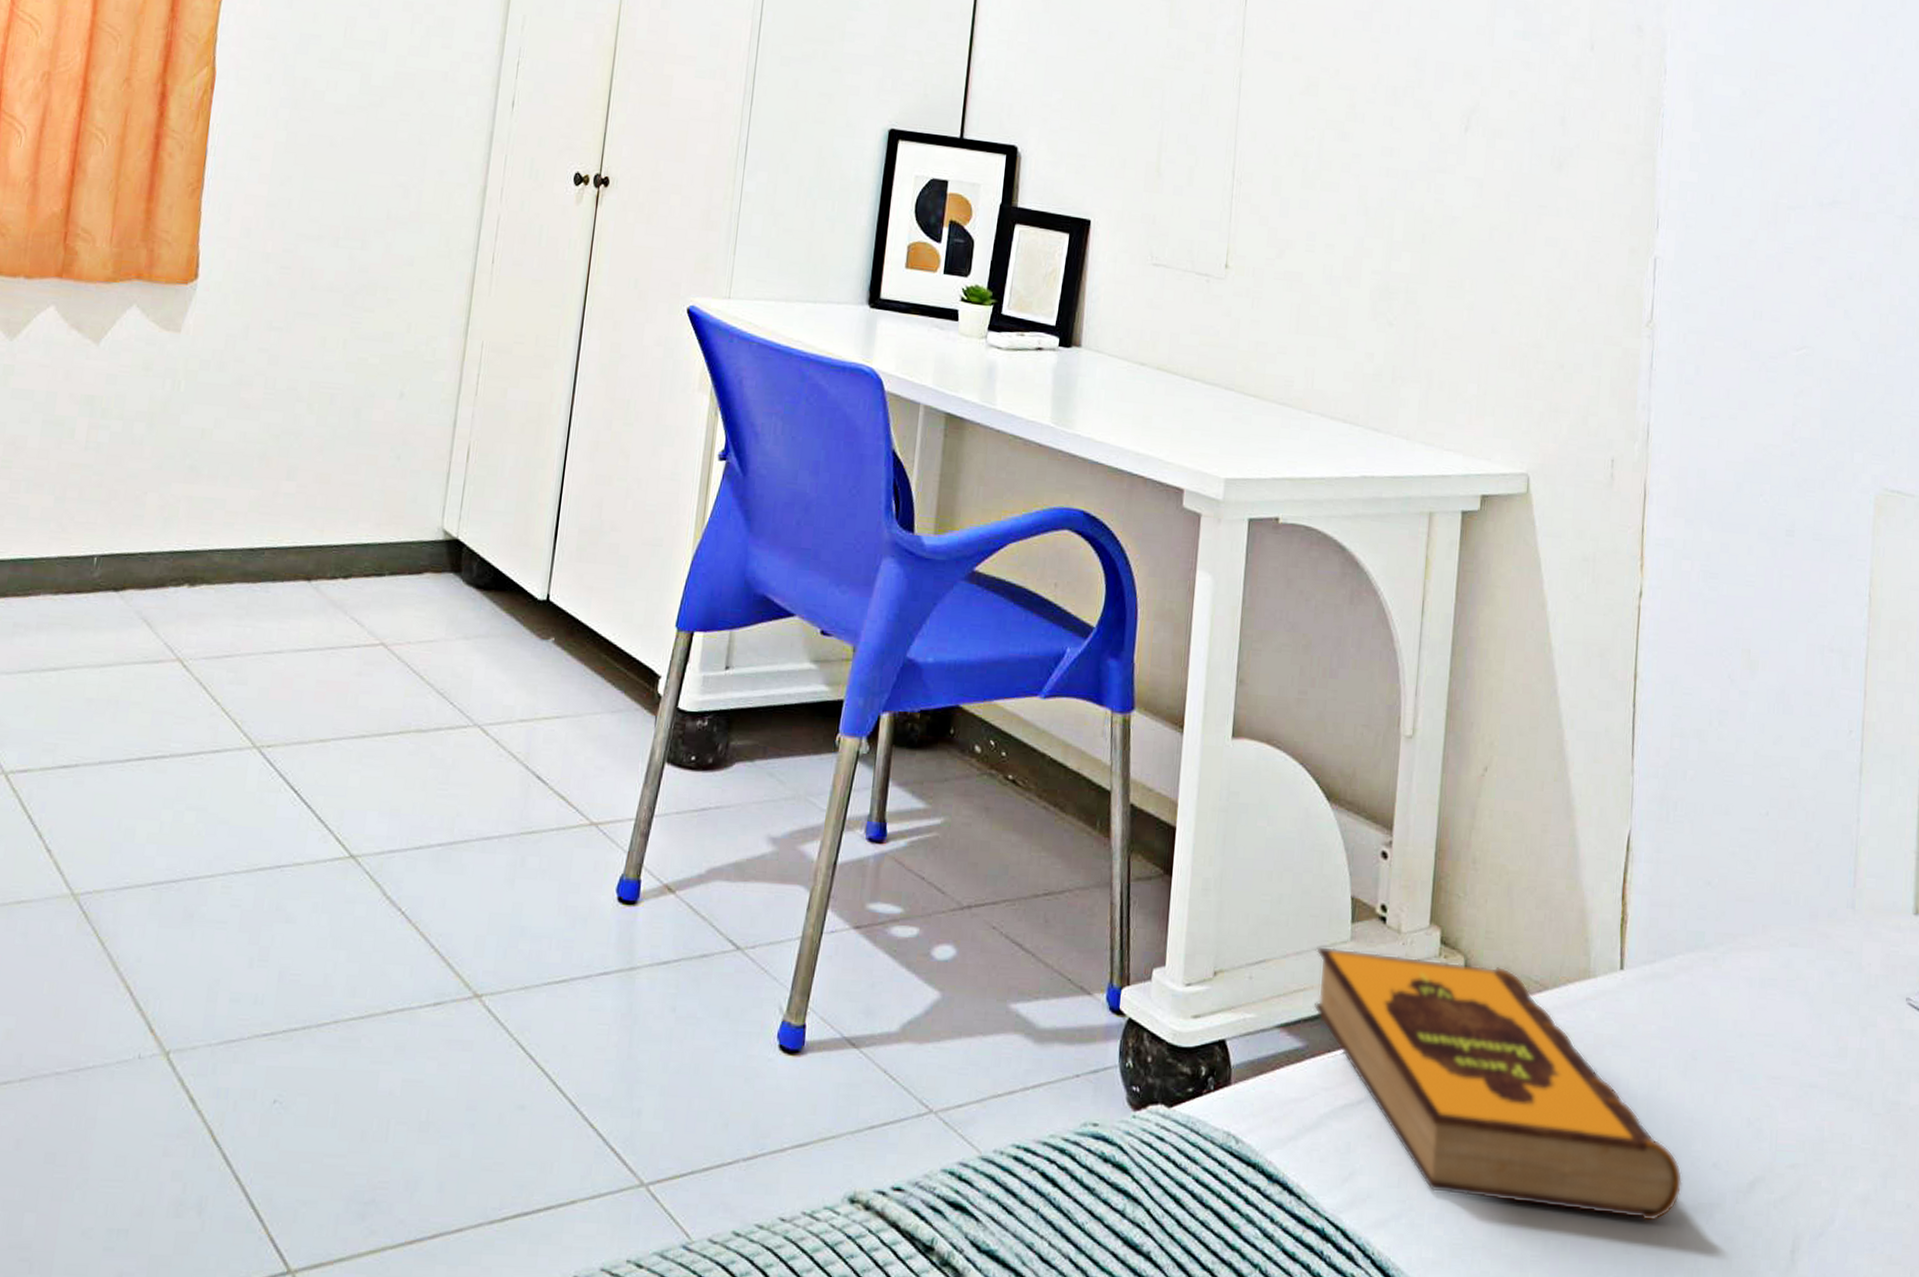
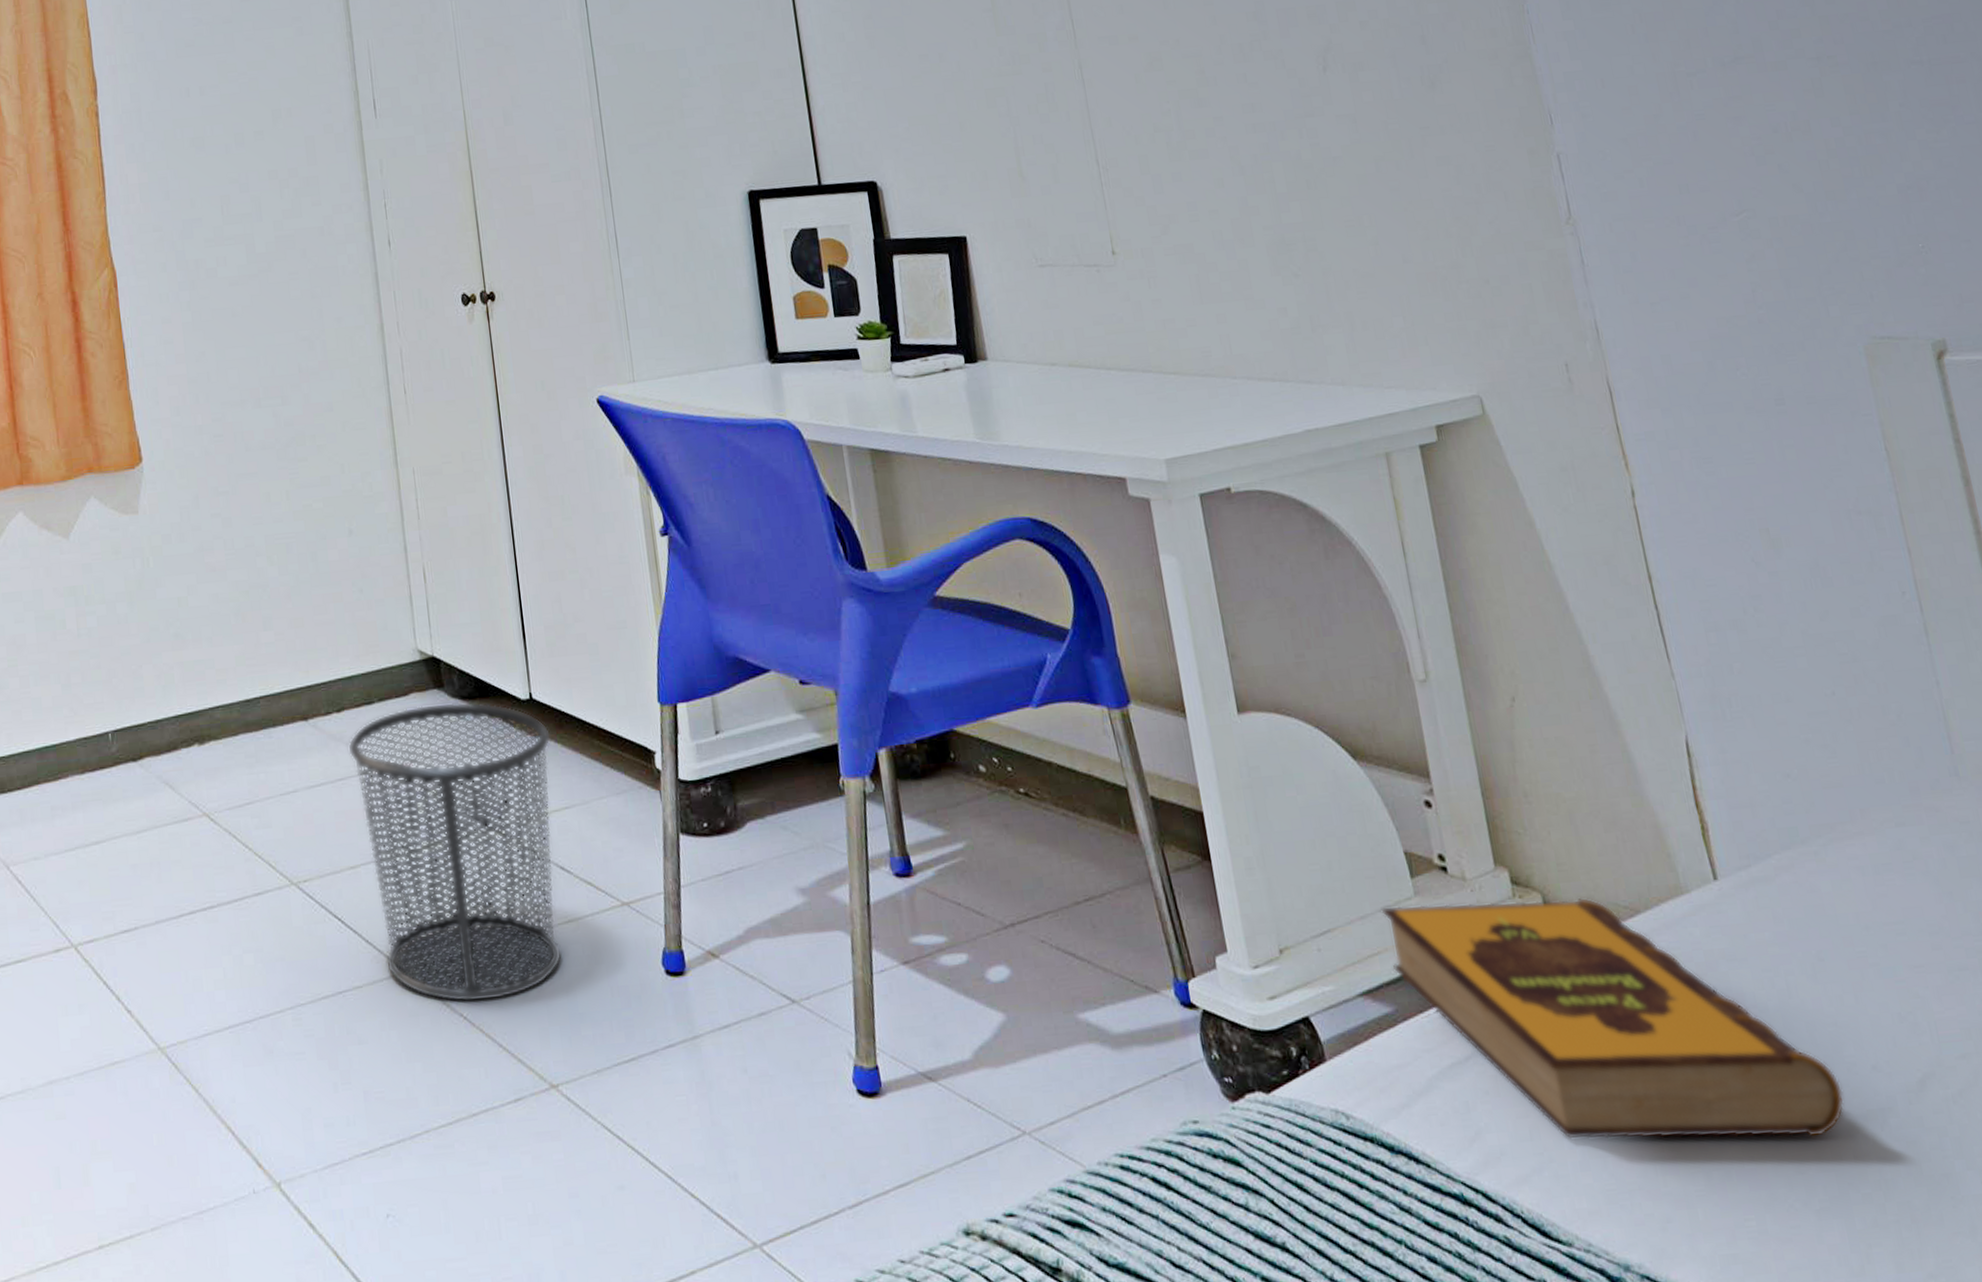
waste bin: none [333,587,560,900] -> present [348,702,562,1003]

